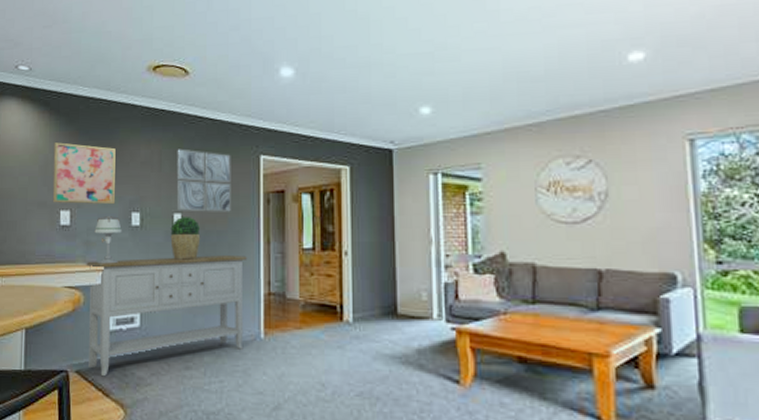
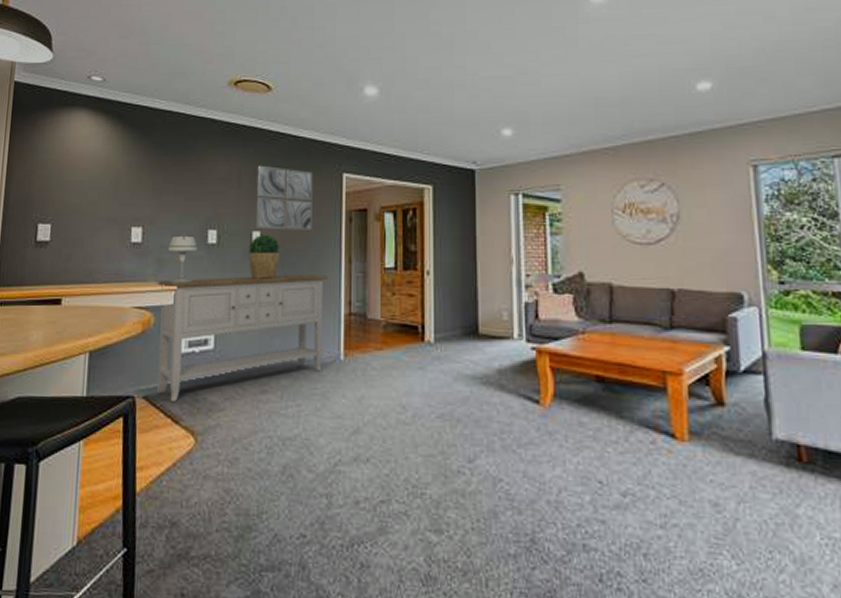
wall art: present [52,142,116,205] -> none [123,156,193,222]

